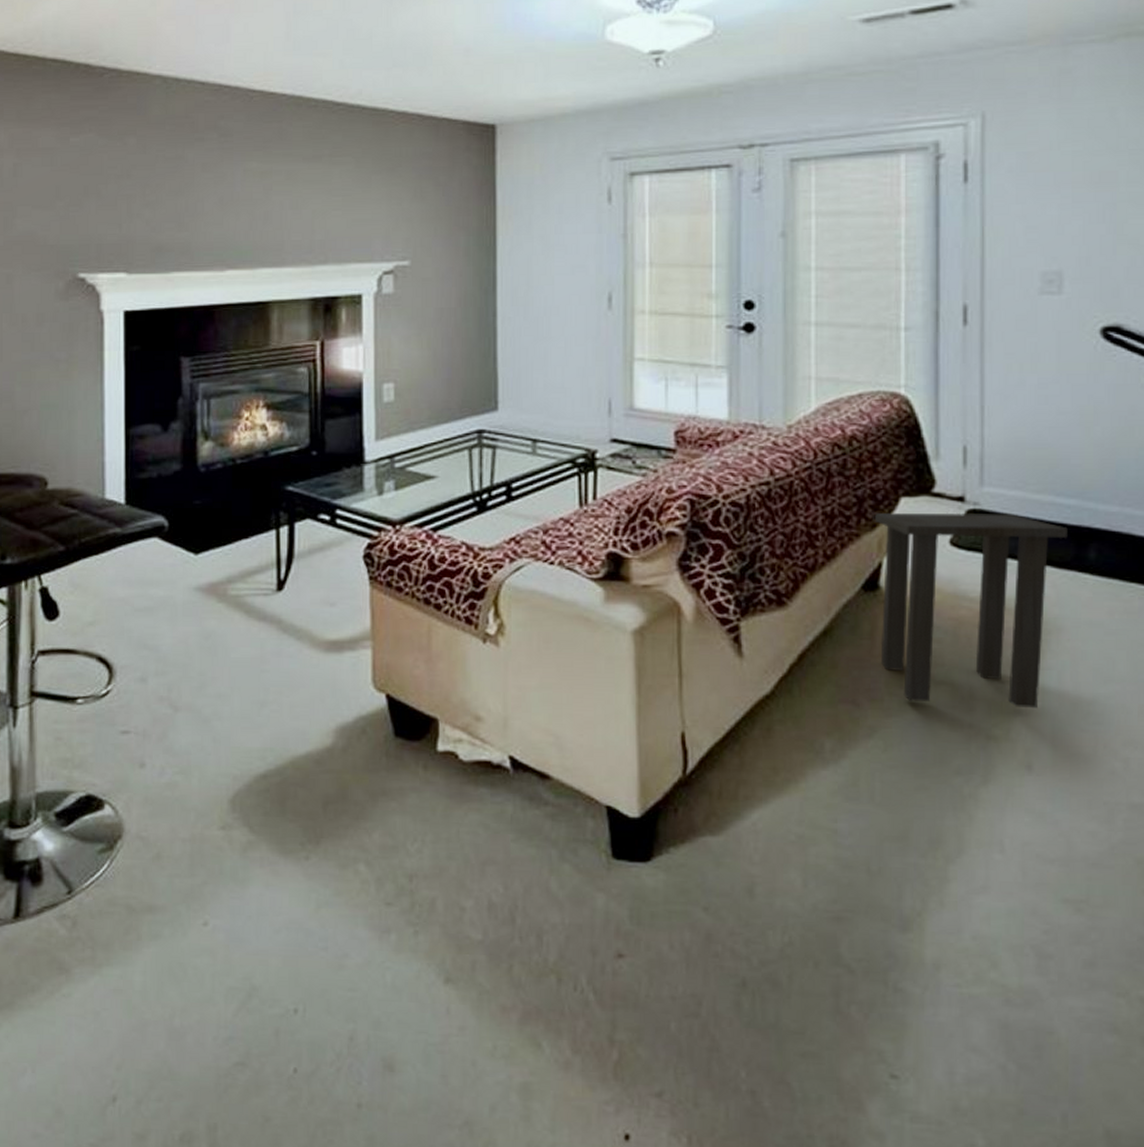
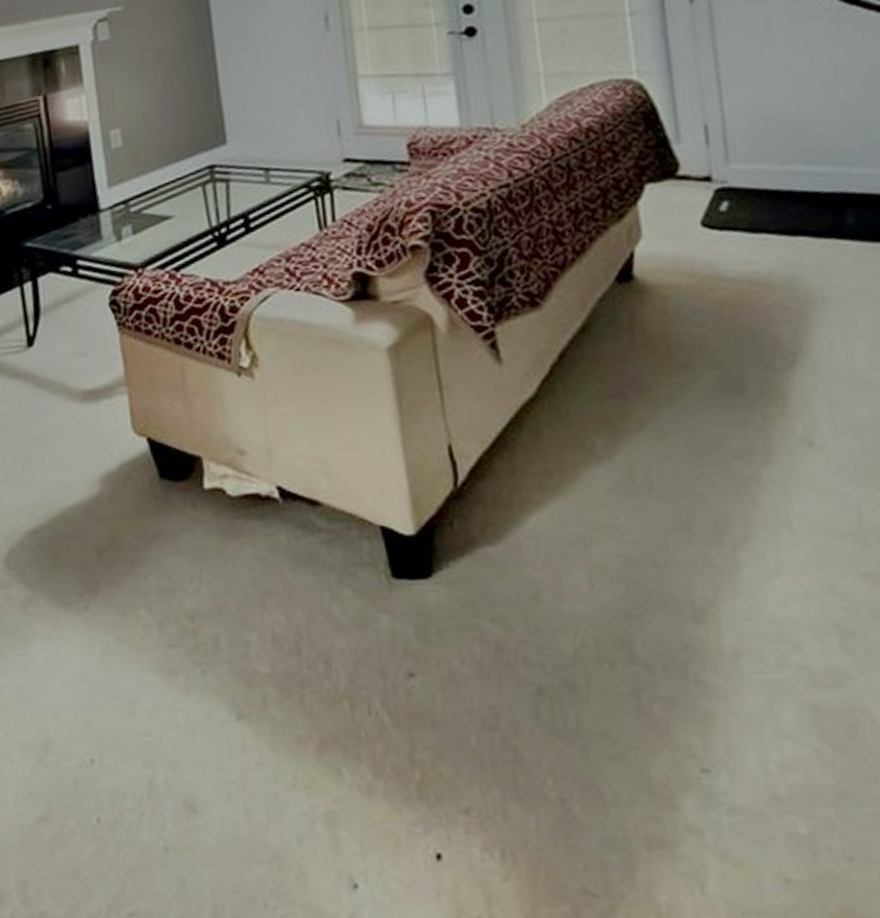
side table: present [873,512,1068,709] -> none [618,188,823,389]

